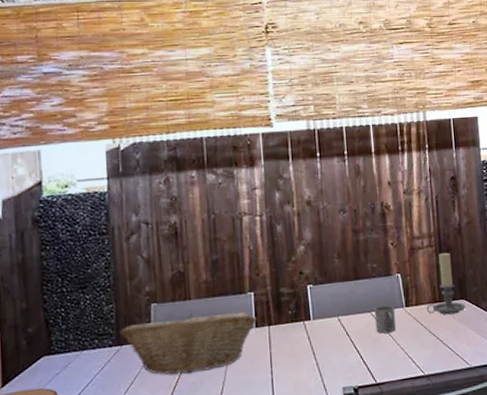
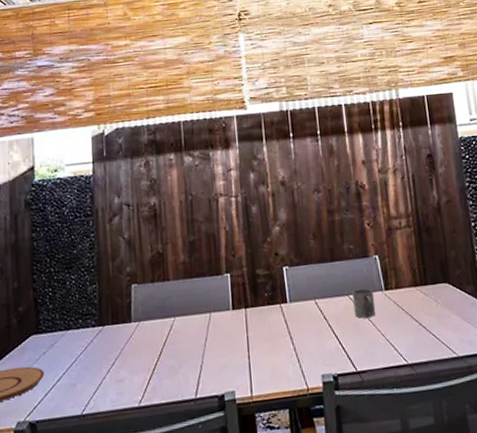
fruit basket: present [119,311,257,375] -> none [102,292,233,357]
candle holder: present [426,252,466,315] -> none [407,233,450,300]

